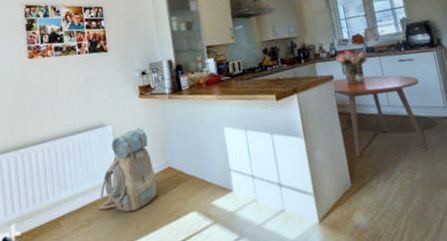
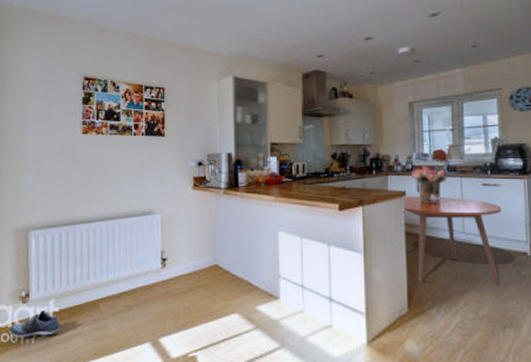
backpack: present [98,127,158,212] -> none [139,220,202,305]

